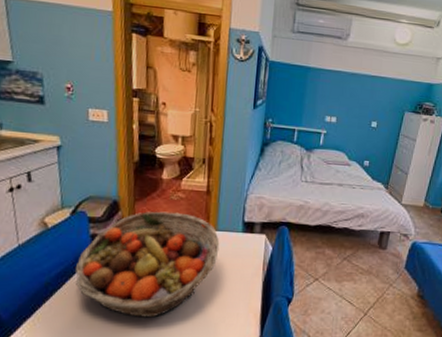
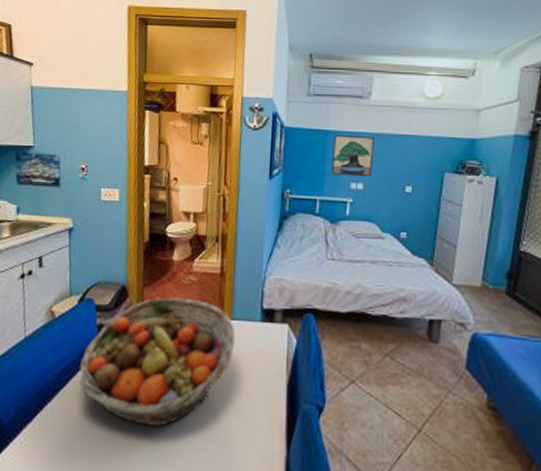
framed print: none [309,72,350,112] -> present [331,135,375,177]

